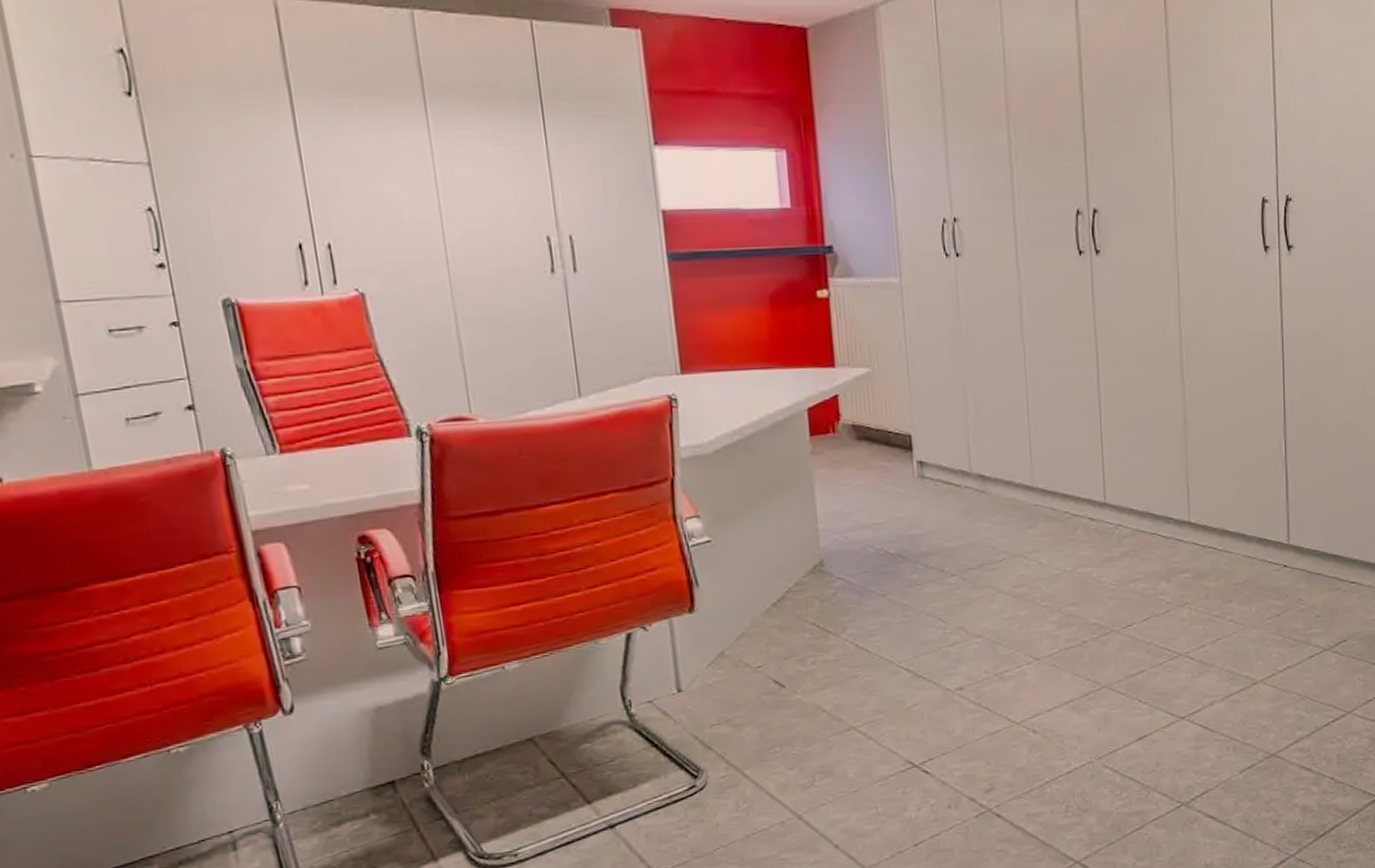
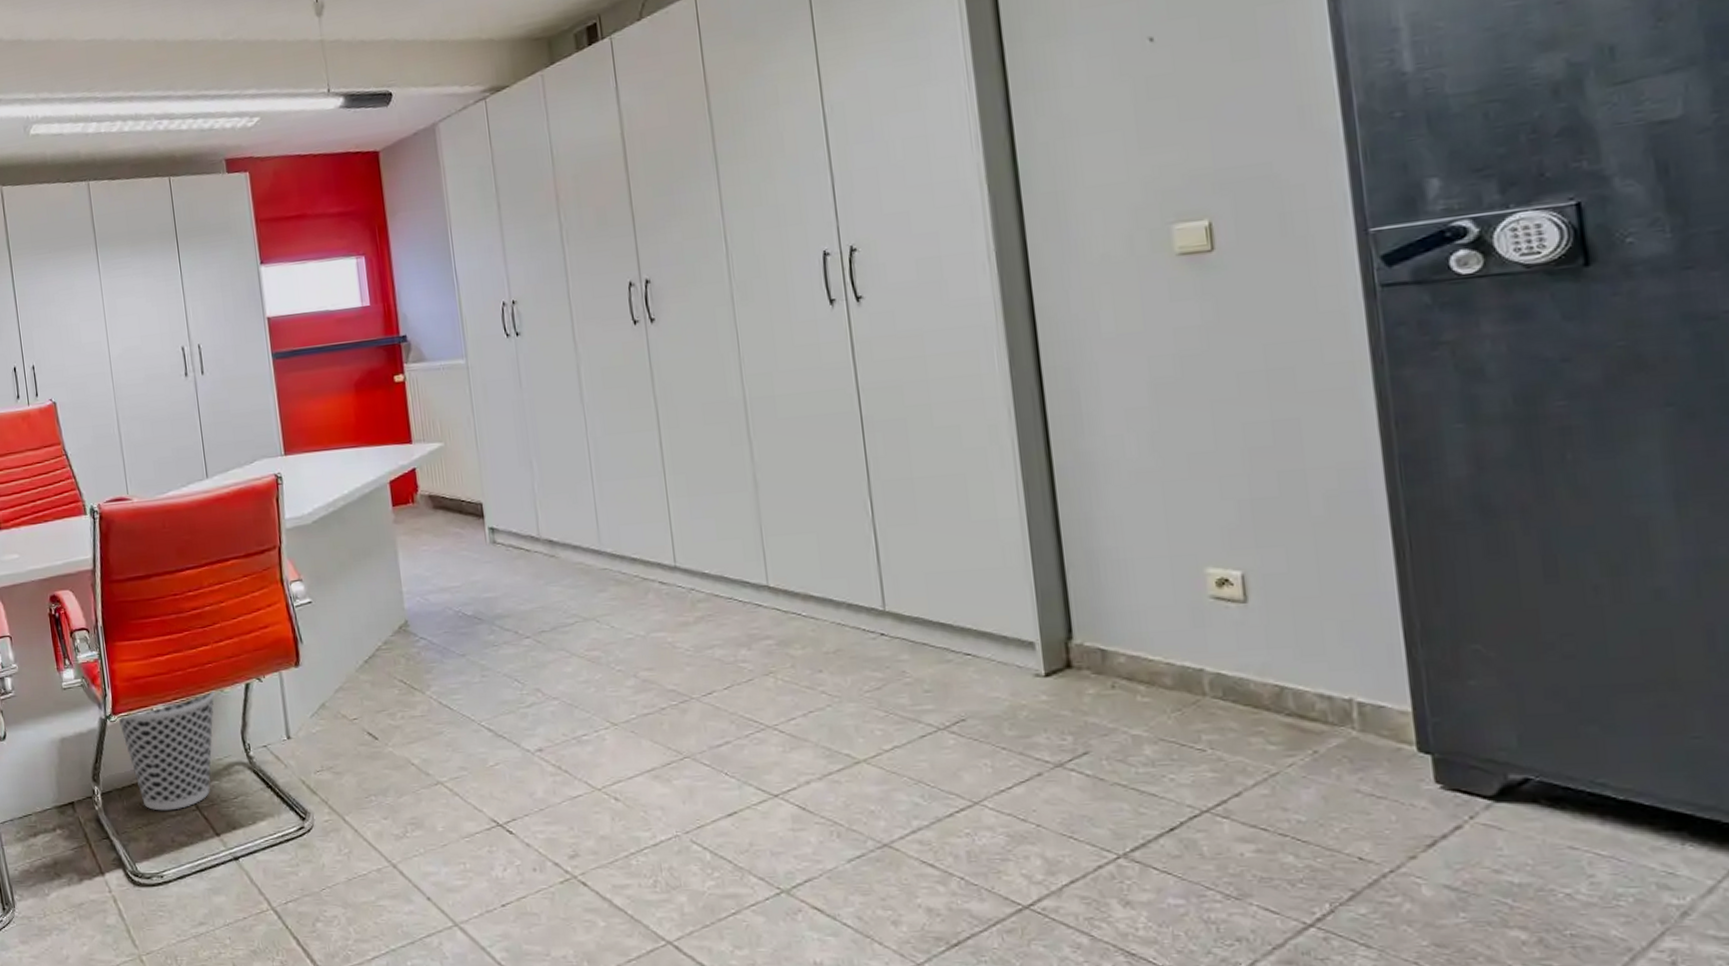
wastebasket: none [456,643,589,782] -> present [118,690,216,811]

